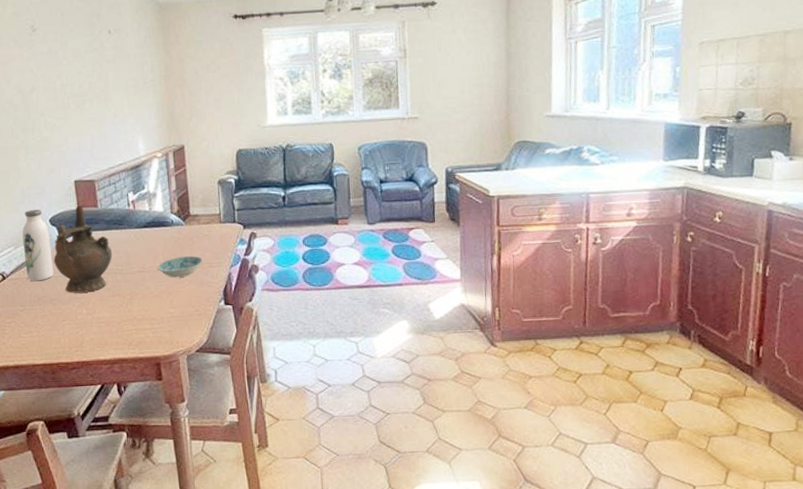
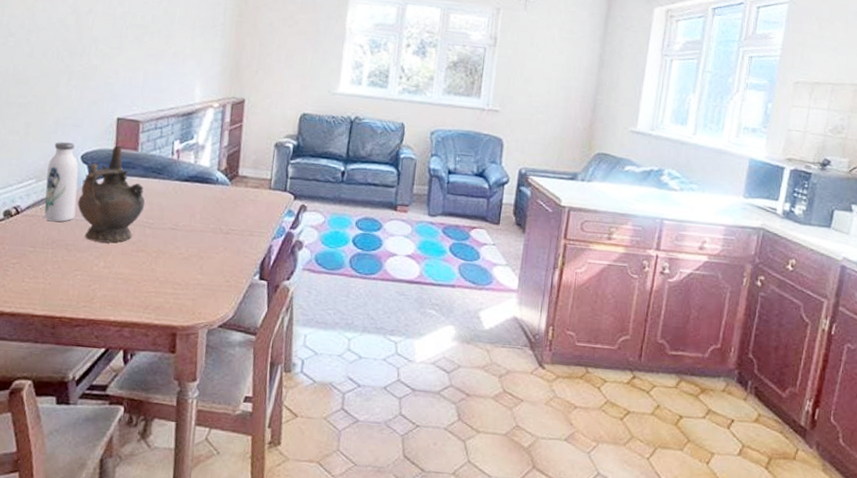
ceramic bowl: present [157,256,204,278] -> none [192,219,244,243]

